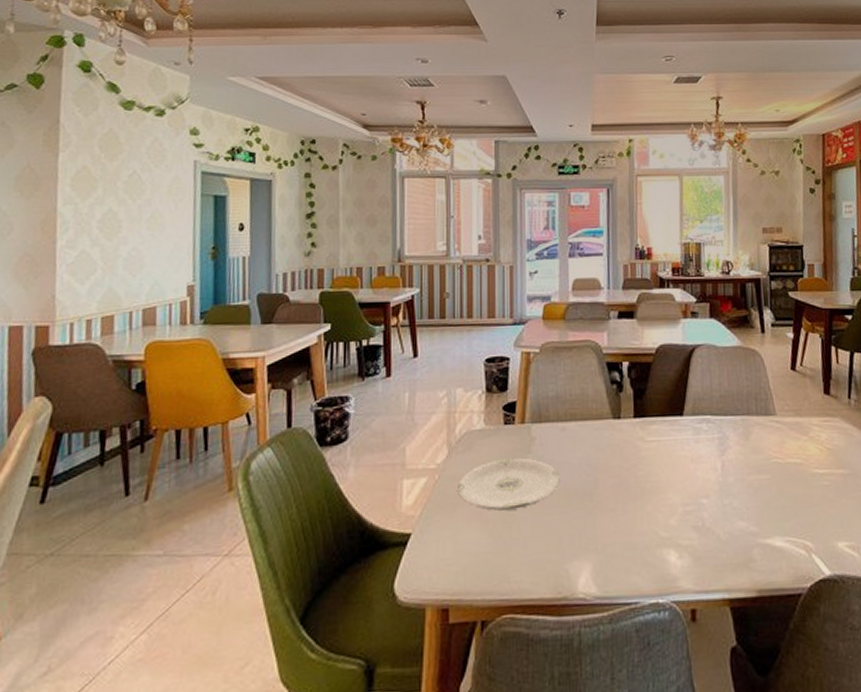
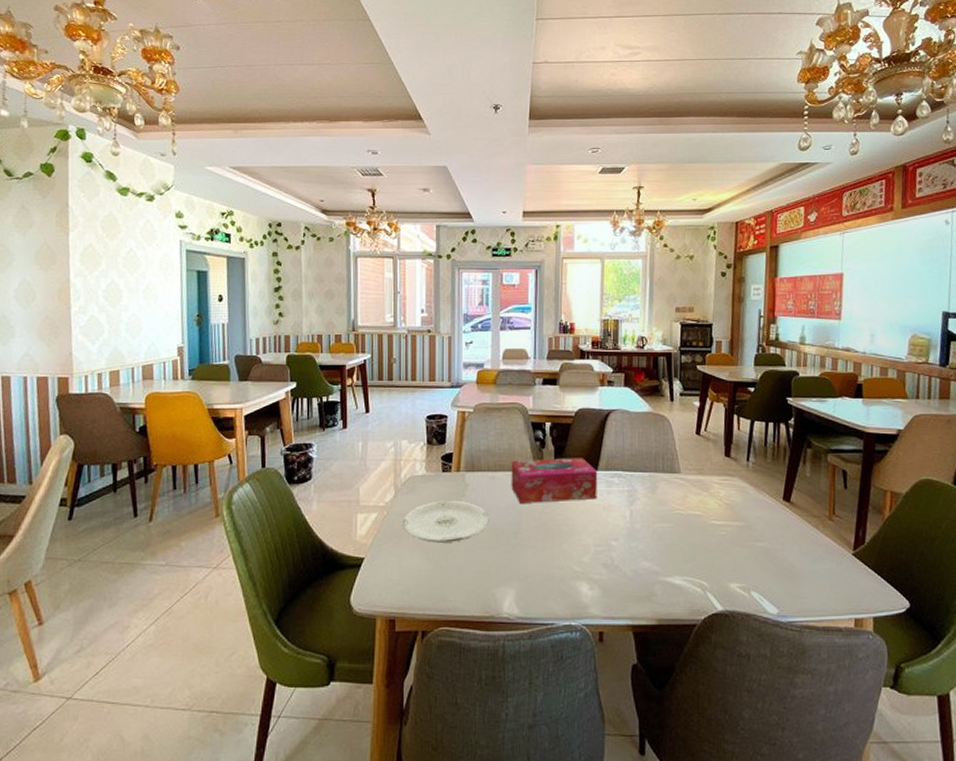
tissue box: none [584,402,684,458] -> present [511,458,598,503]

